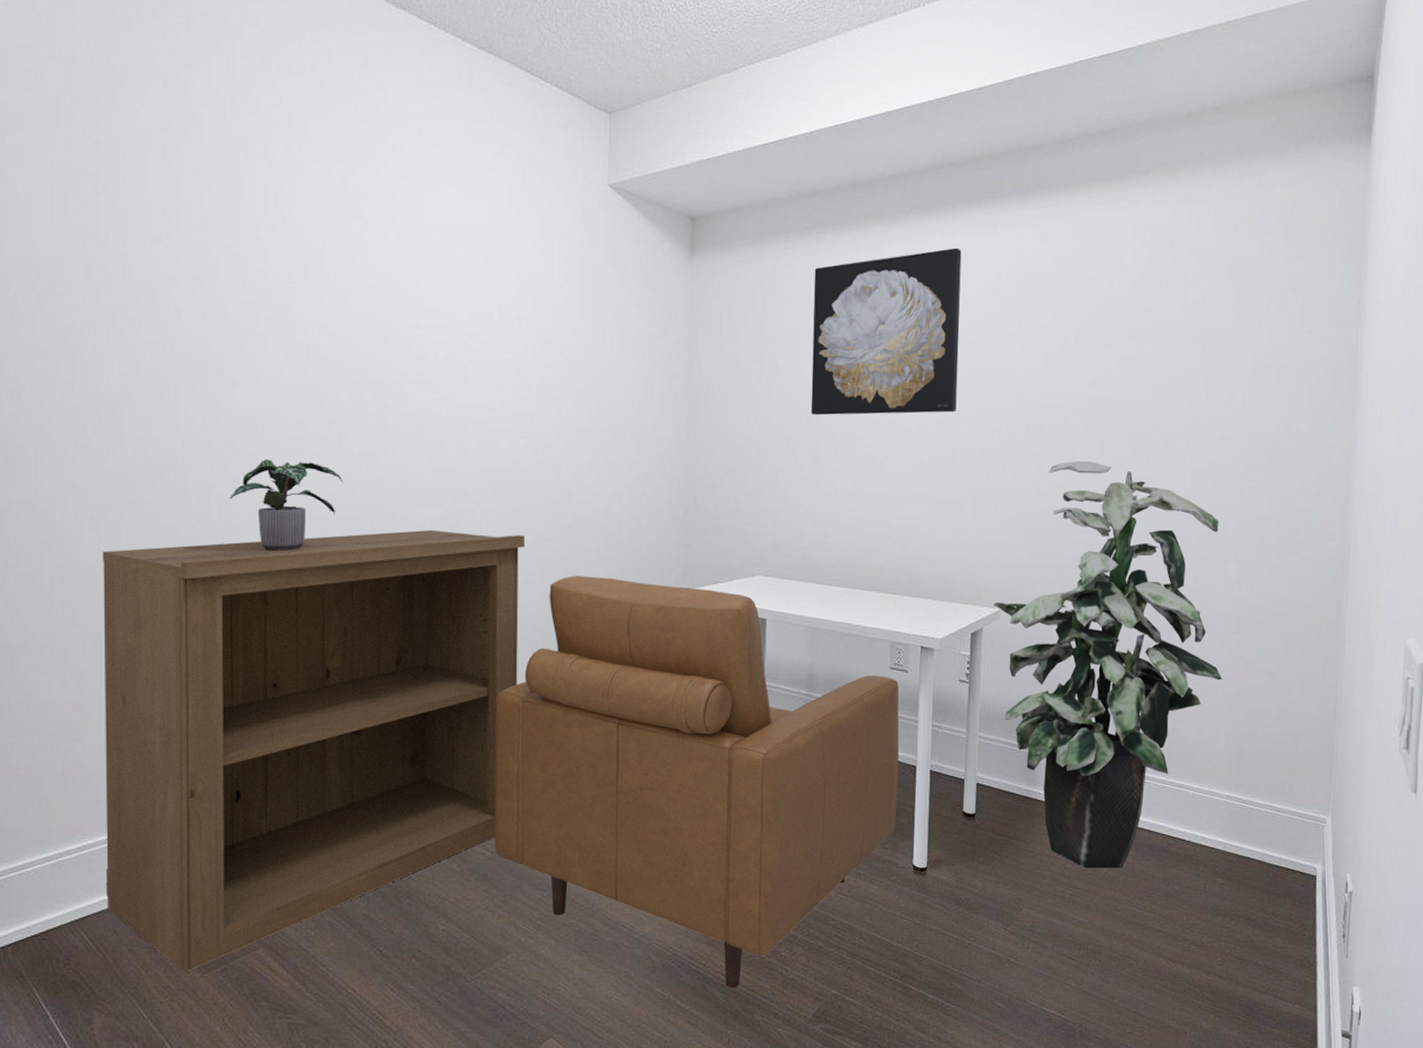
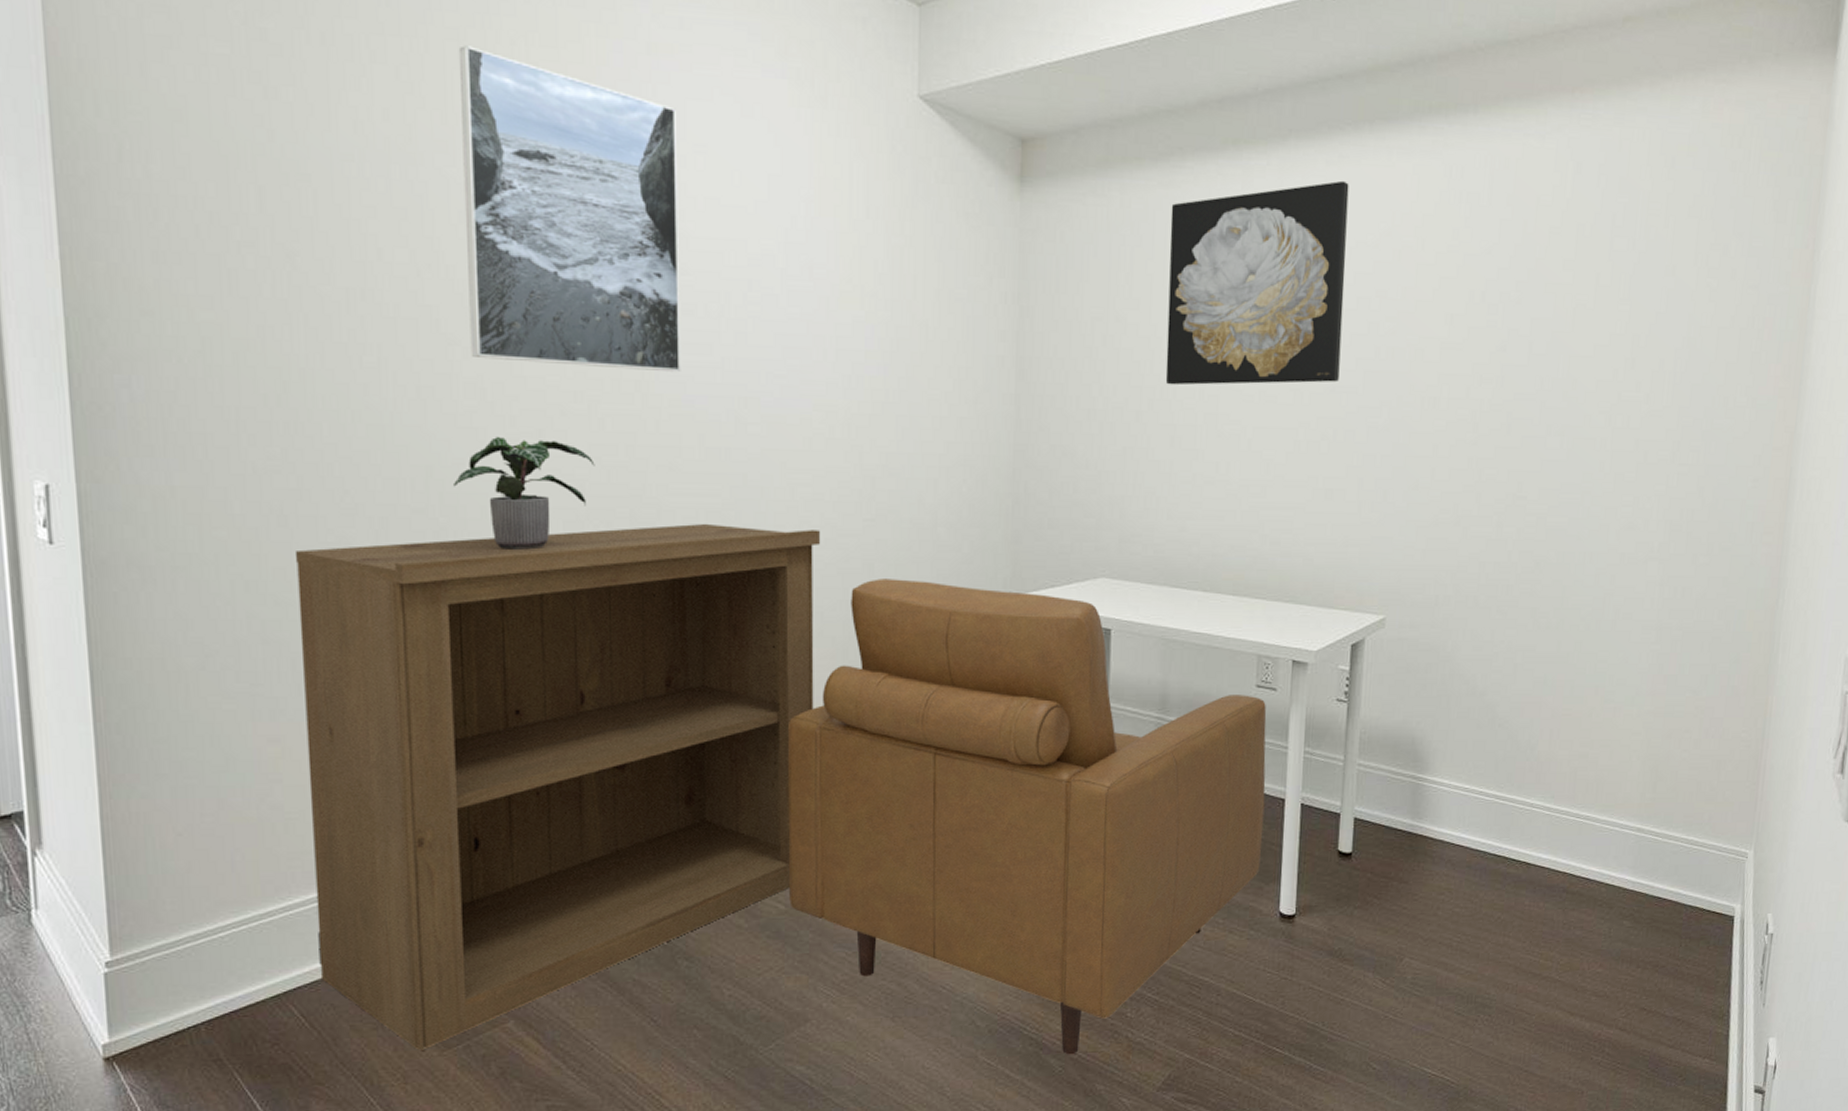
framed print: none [246,151,415,407] -> present [458,45,681,373]
indoor plant: present [993,461,1222,869] -> none [1377,441,1641,913]

